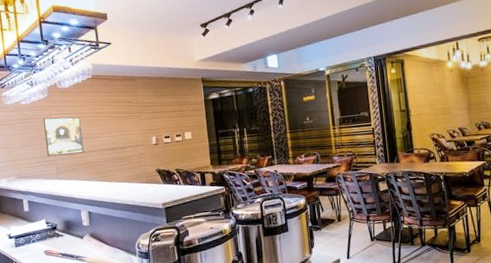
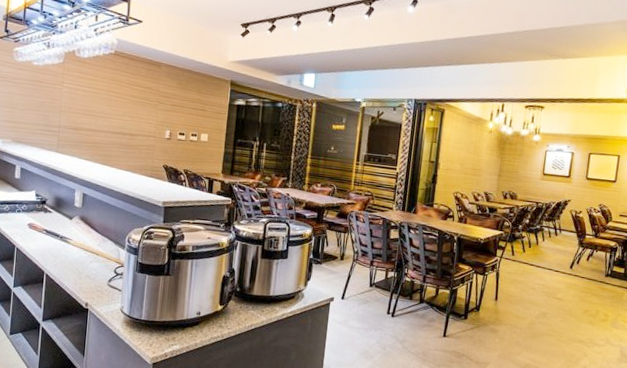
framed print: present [43,117,84,156] -> none [51,85,94,130]

